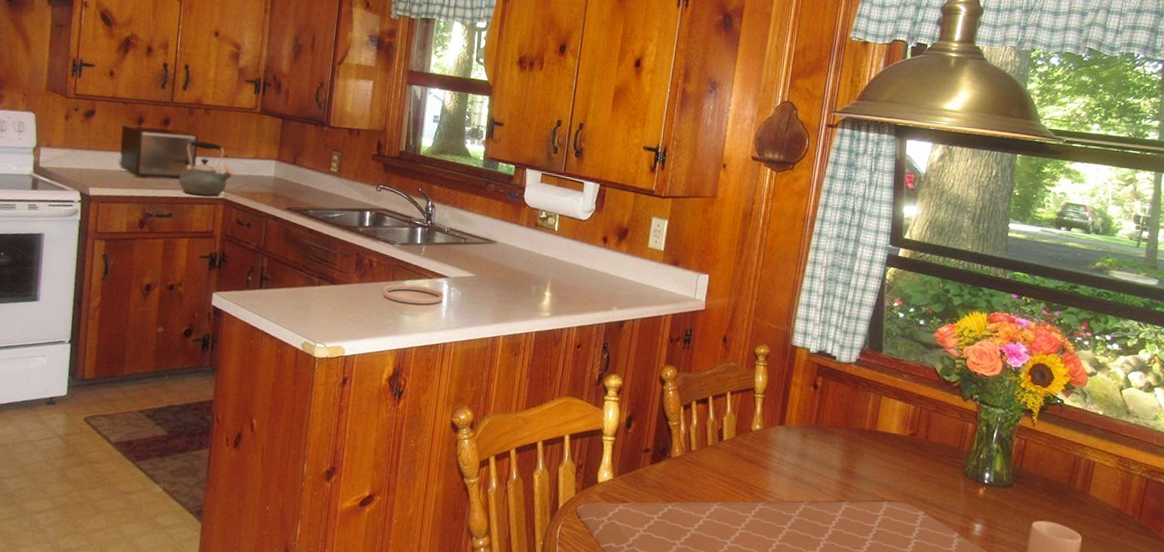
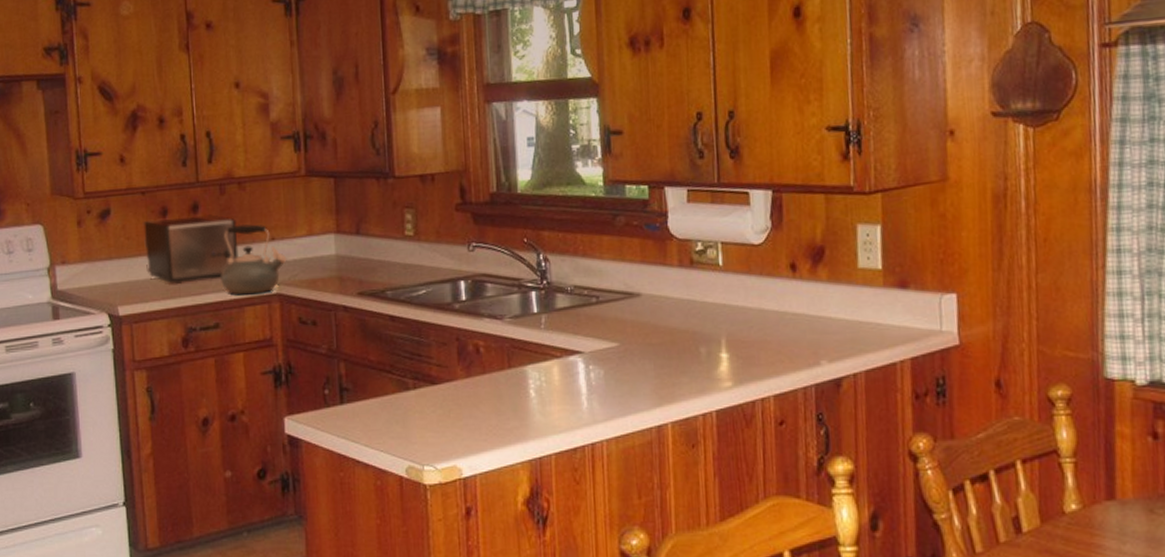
bowl: present [382,283,445,317] -> none [497,369,582,414]

